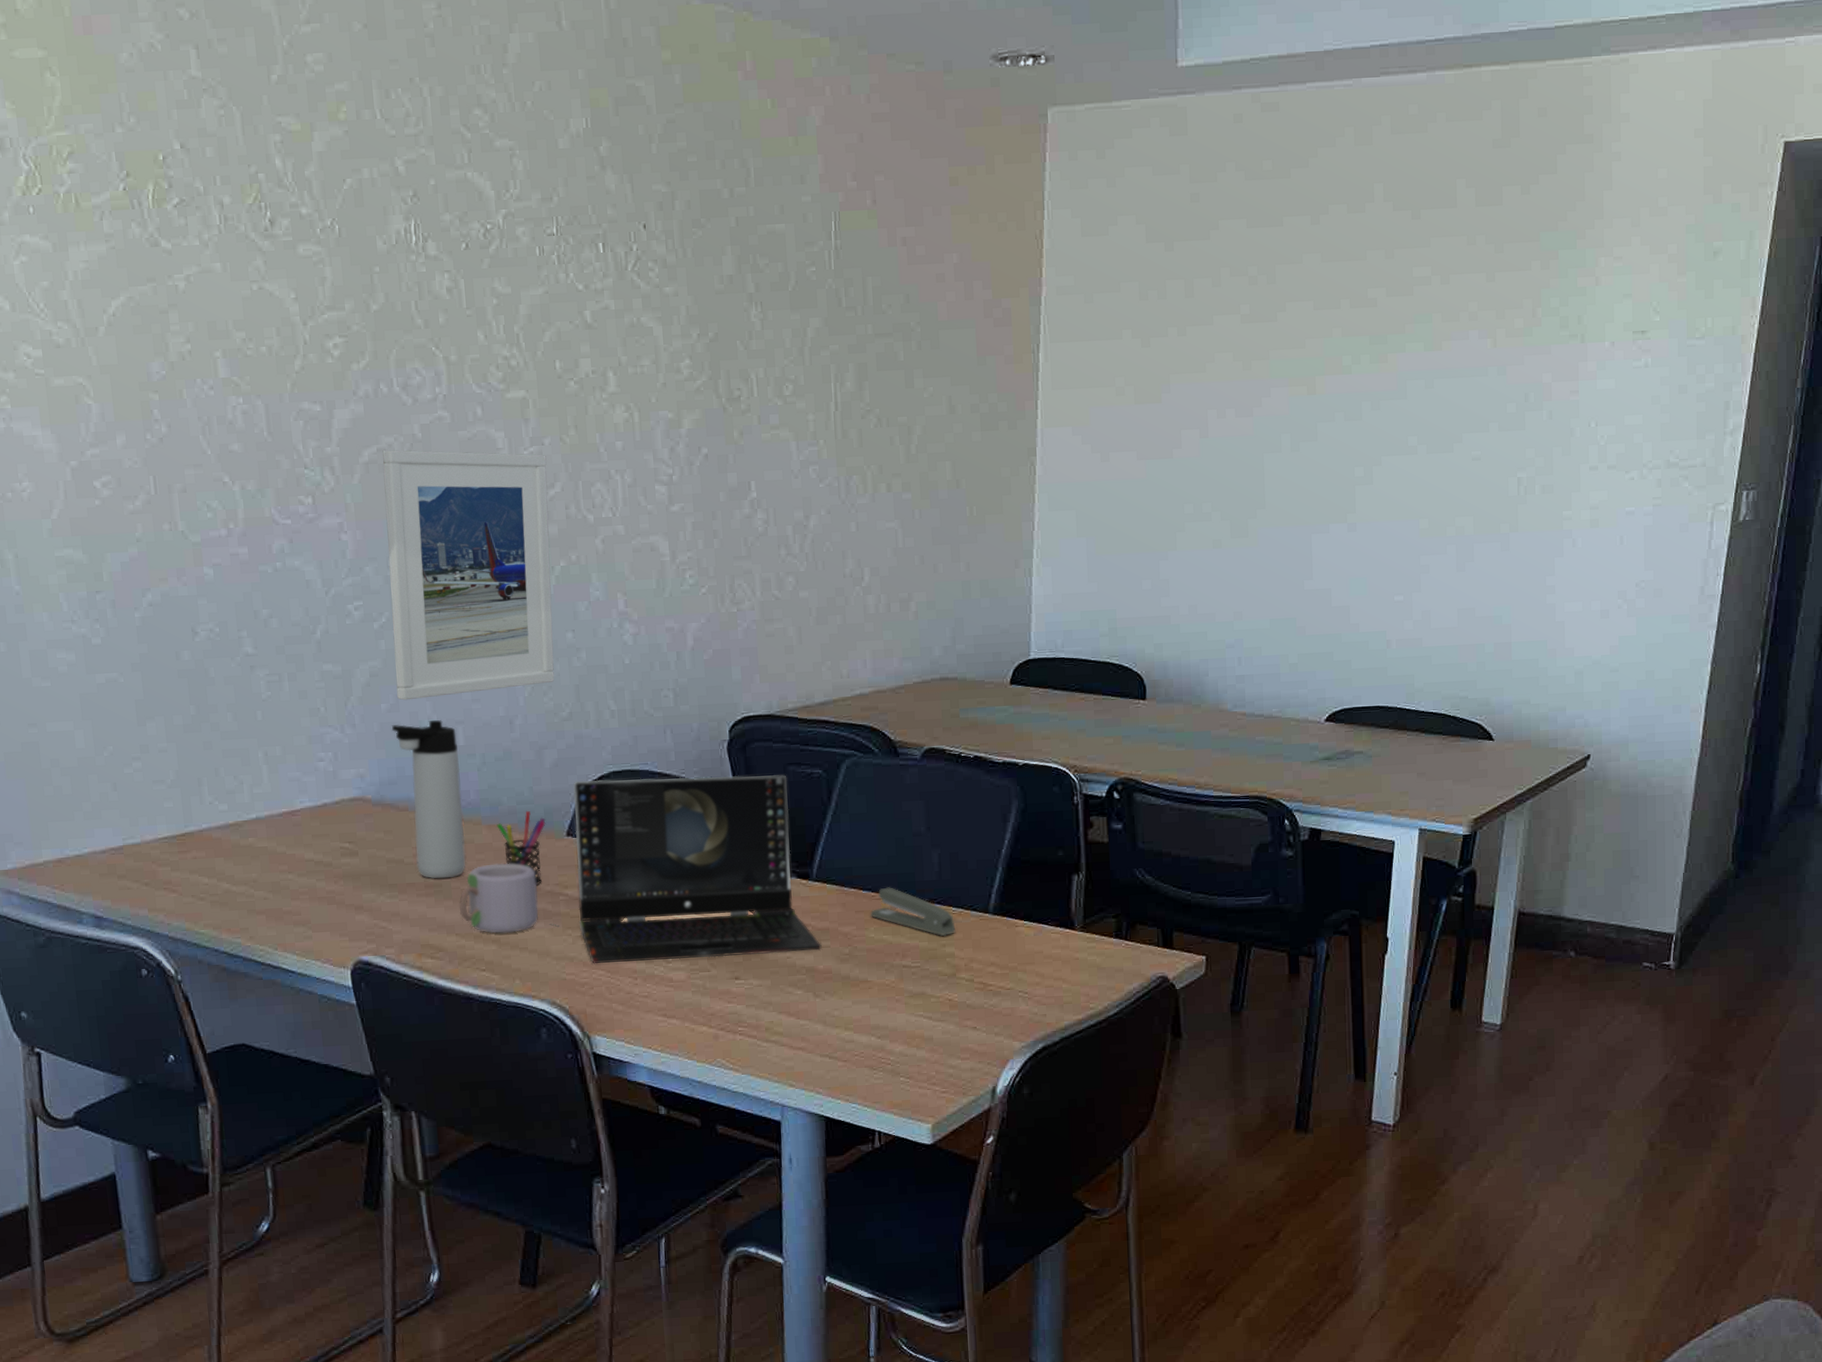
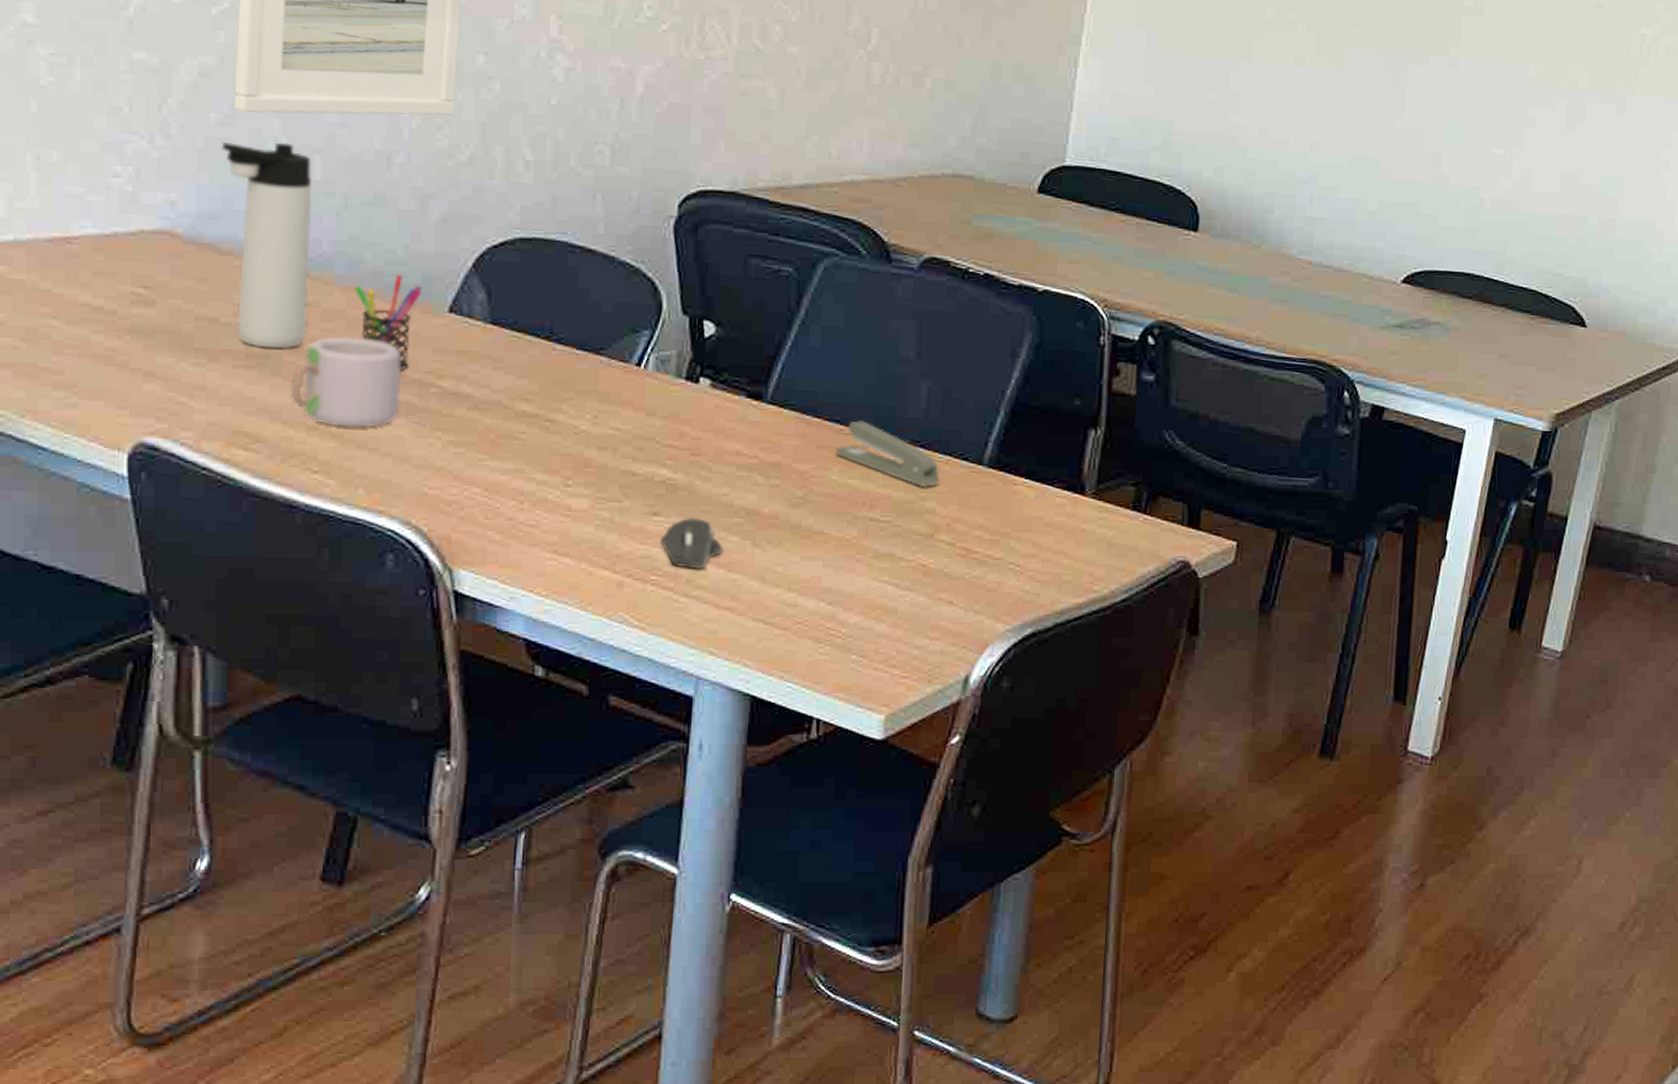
laptop computer: present [573,775,822,964] -> none [452,245,769,490]
computer mouse: none [743,977,792,1019] -> present [661,517,724,569]

